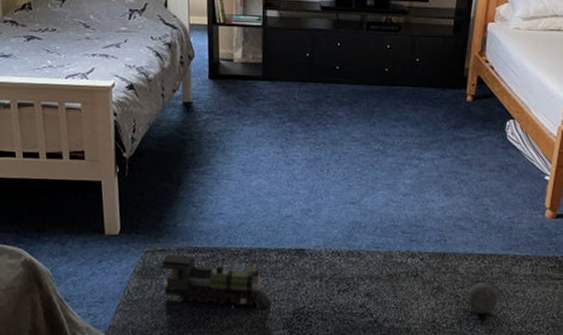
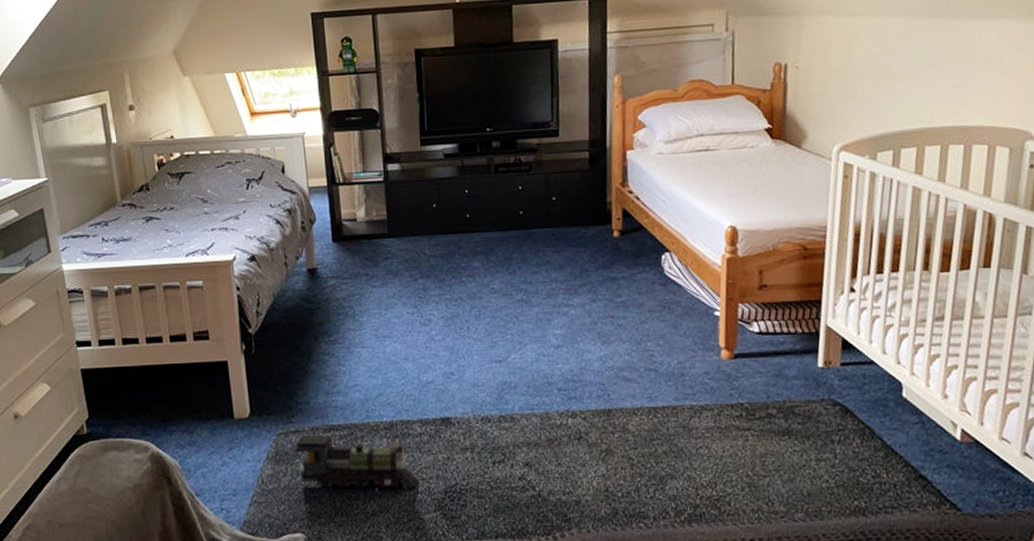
decorative ball: present [467,283,498,314] -> none [642,440,679,477]

